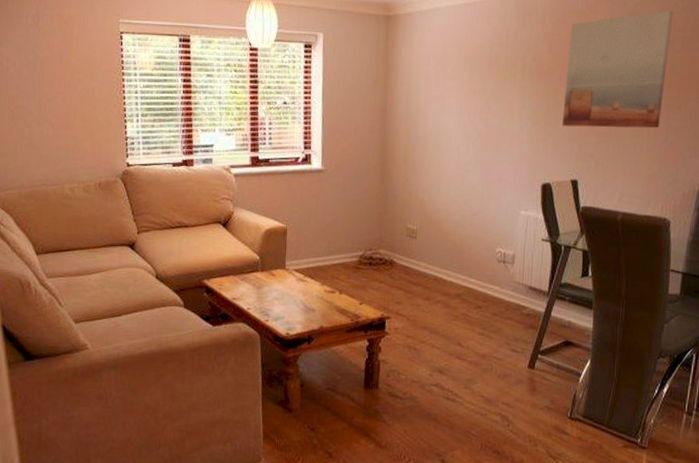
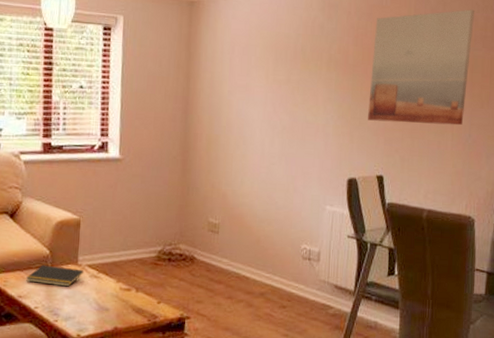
notepad: none [239,269,292,290] -> present [26,264,84,287]

